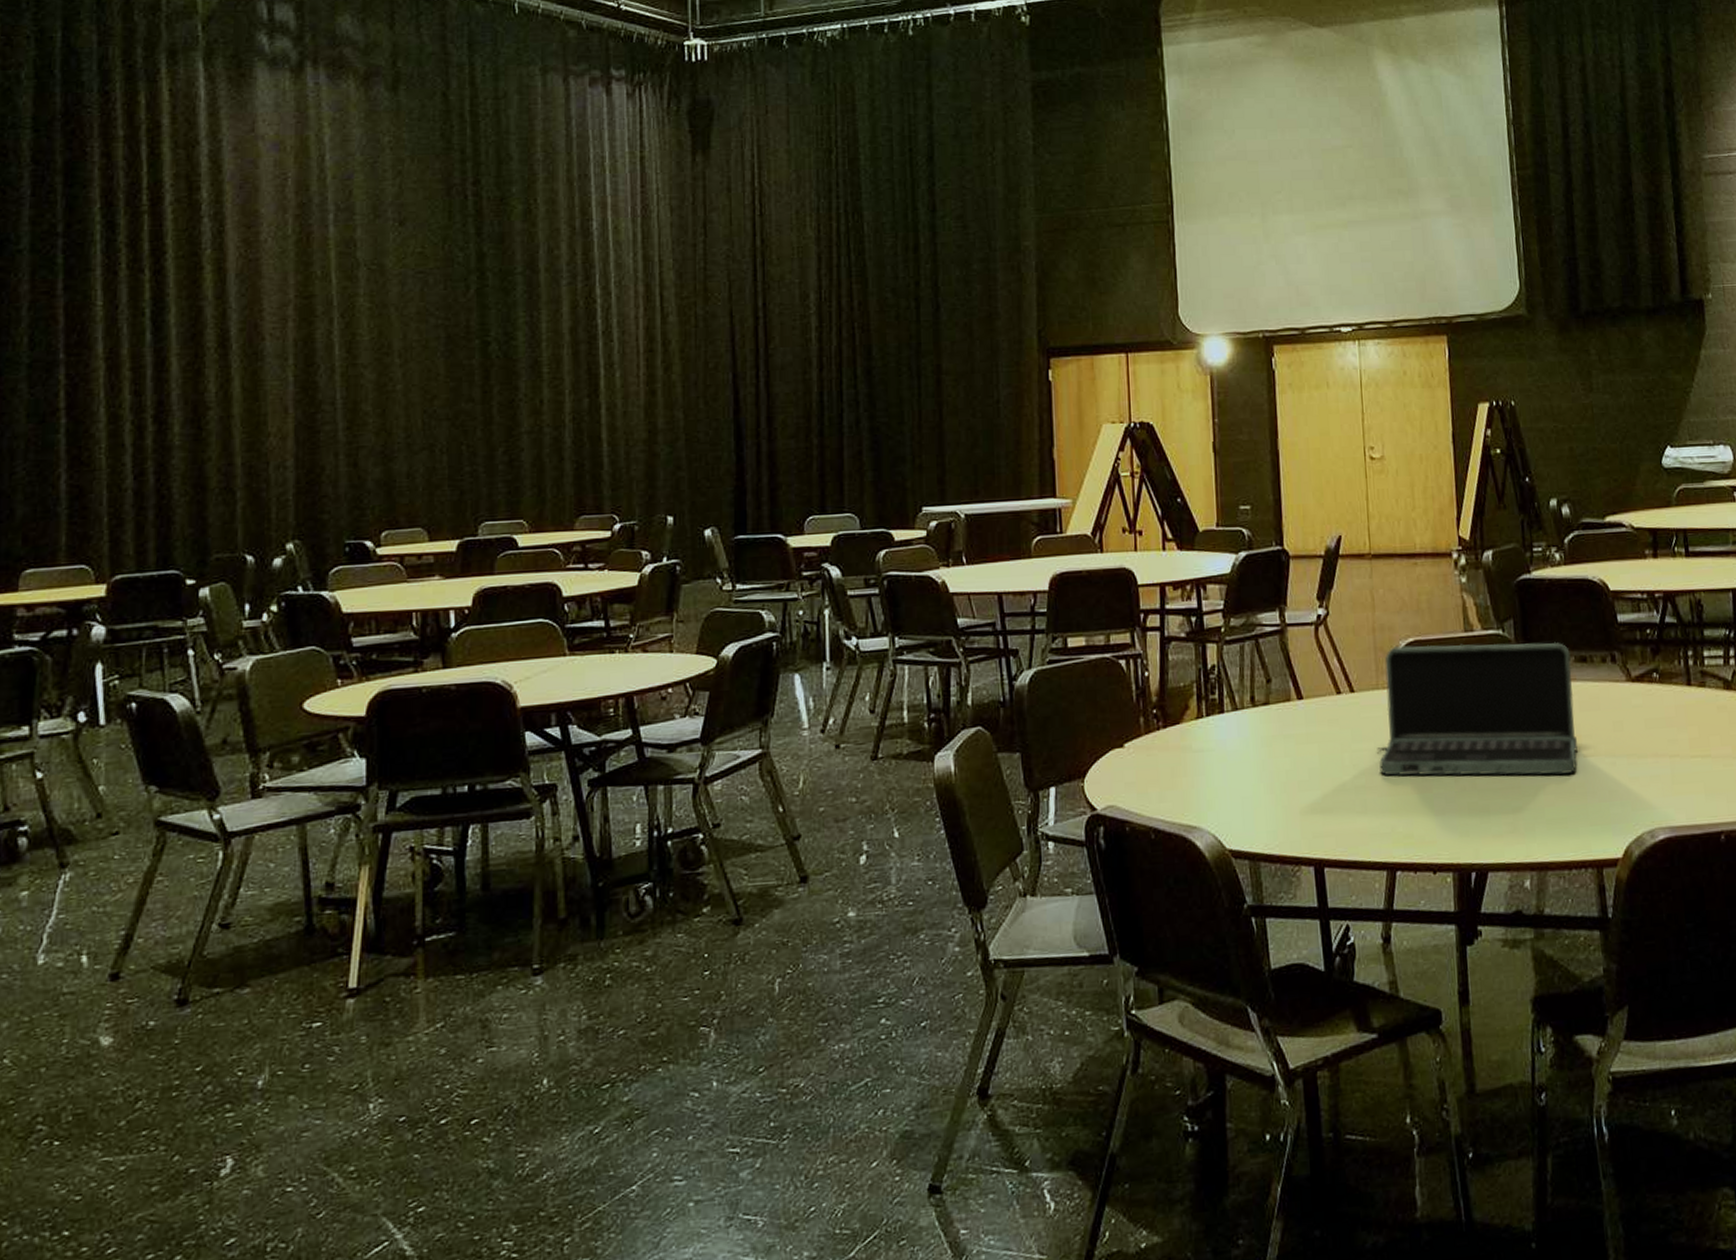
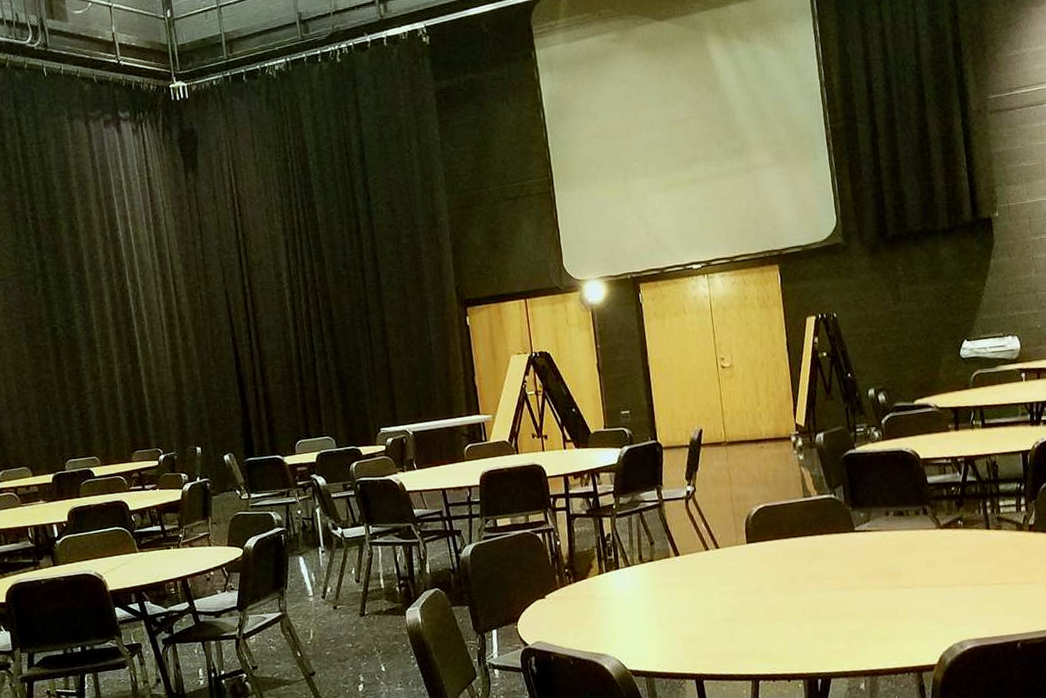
laptop: present [1377,642,1578,776] -> none [739,501,899,611]

